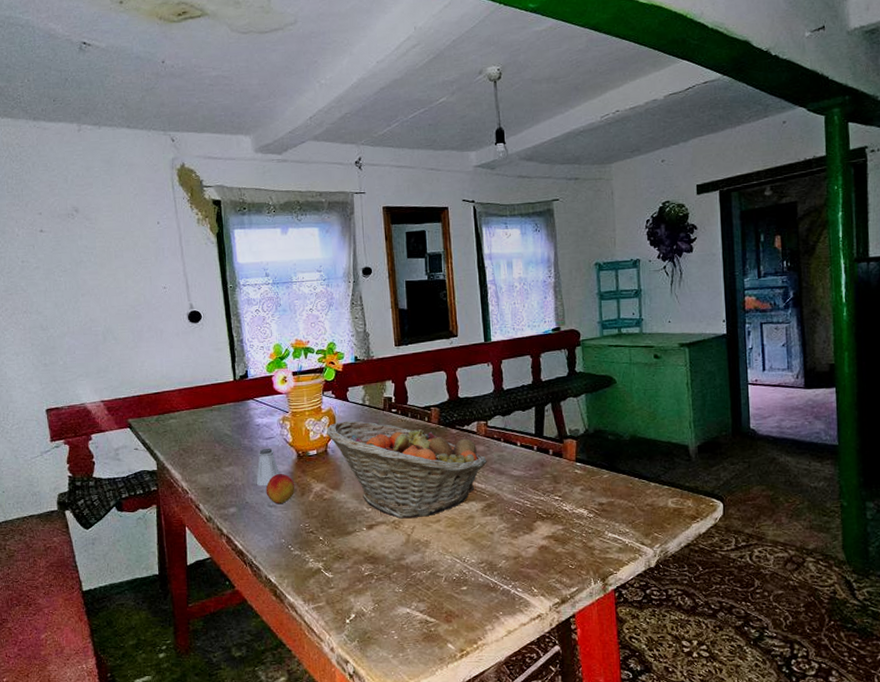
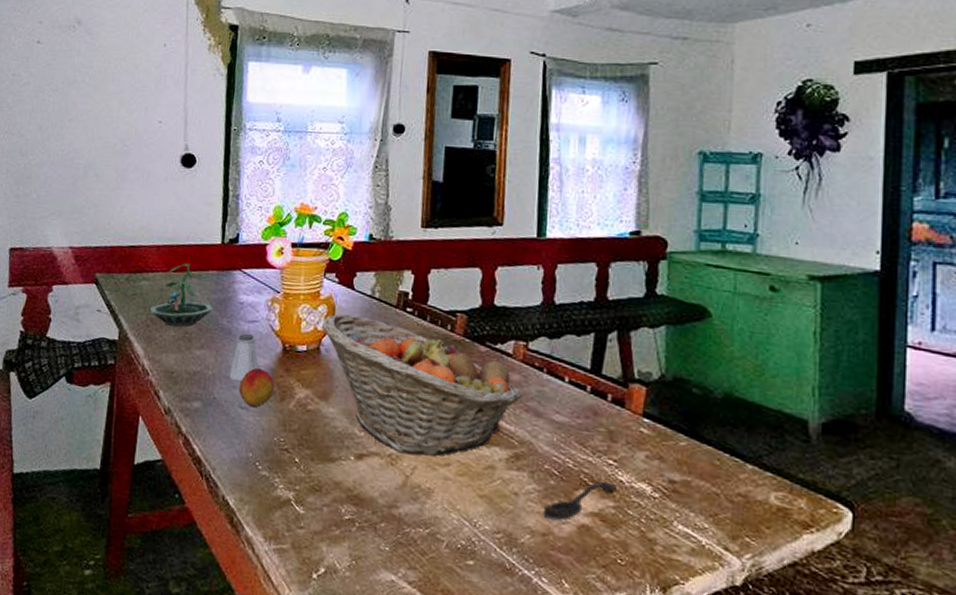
terrarium: none [180,399,235,453] -> present [149,262,214,328]
spoon: none [512,512,563,547] -> present [543,480,617,521]

